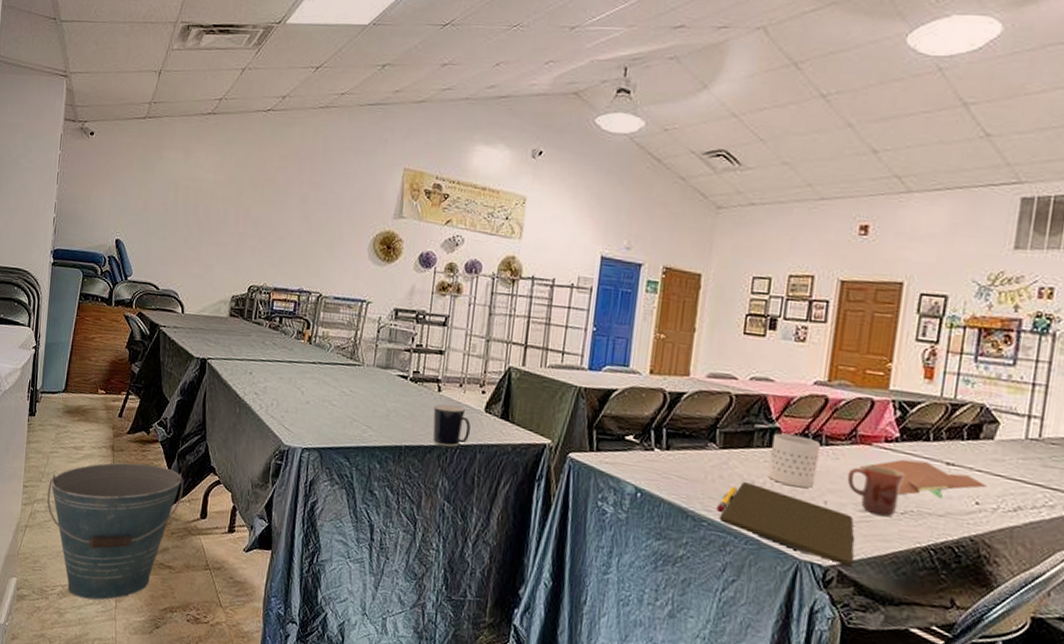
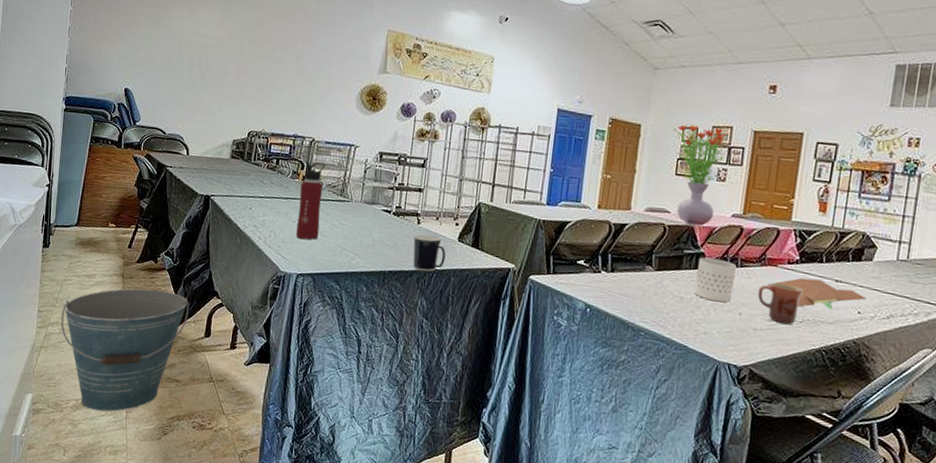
water bottle: none [300,320,334,409] -> present [295,161,326,240]
clipboard: present [717,482,854,567] -> none [652,298,763,367]
flower arrangement: none [740,273,806,396] -> present [673,124,726,227]

